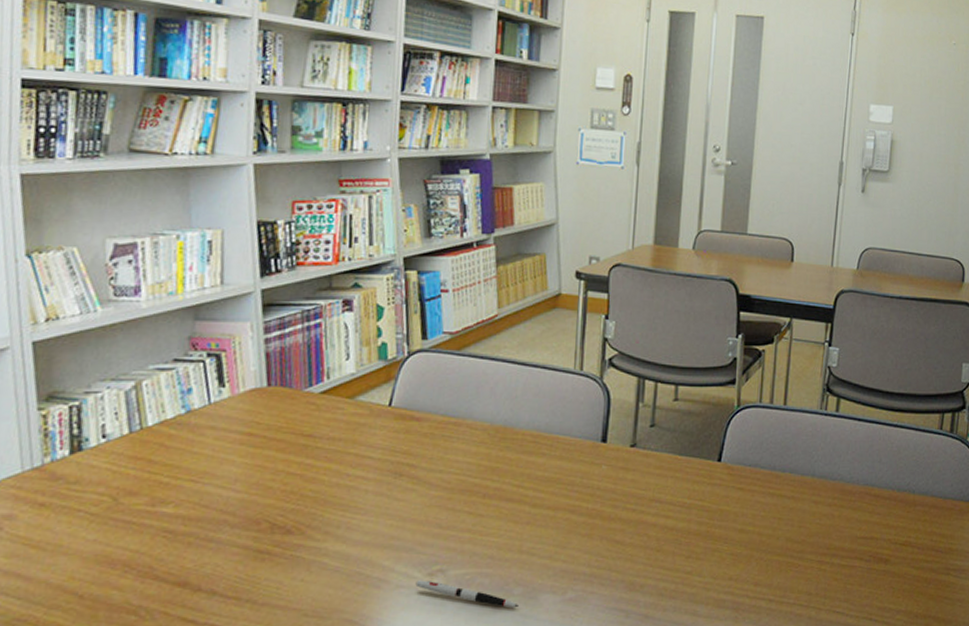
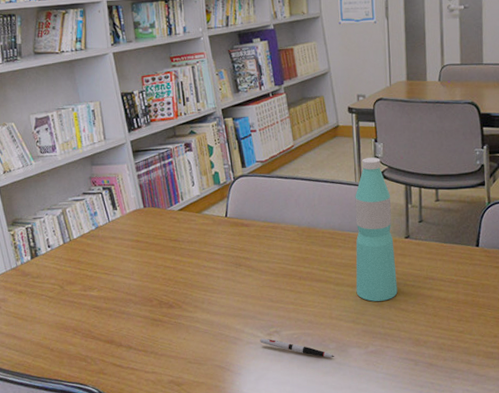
water bottle: none [558,339,618,530] -> present [355,157,398,302]

